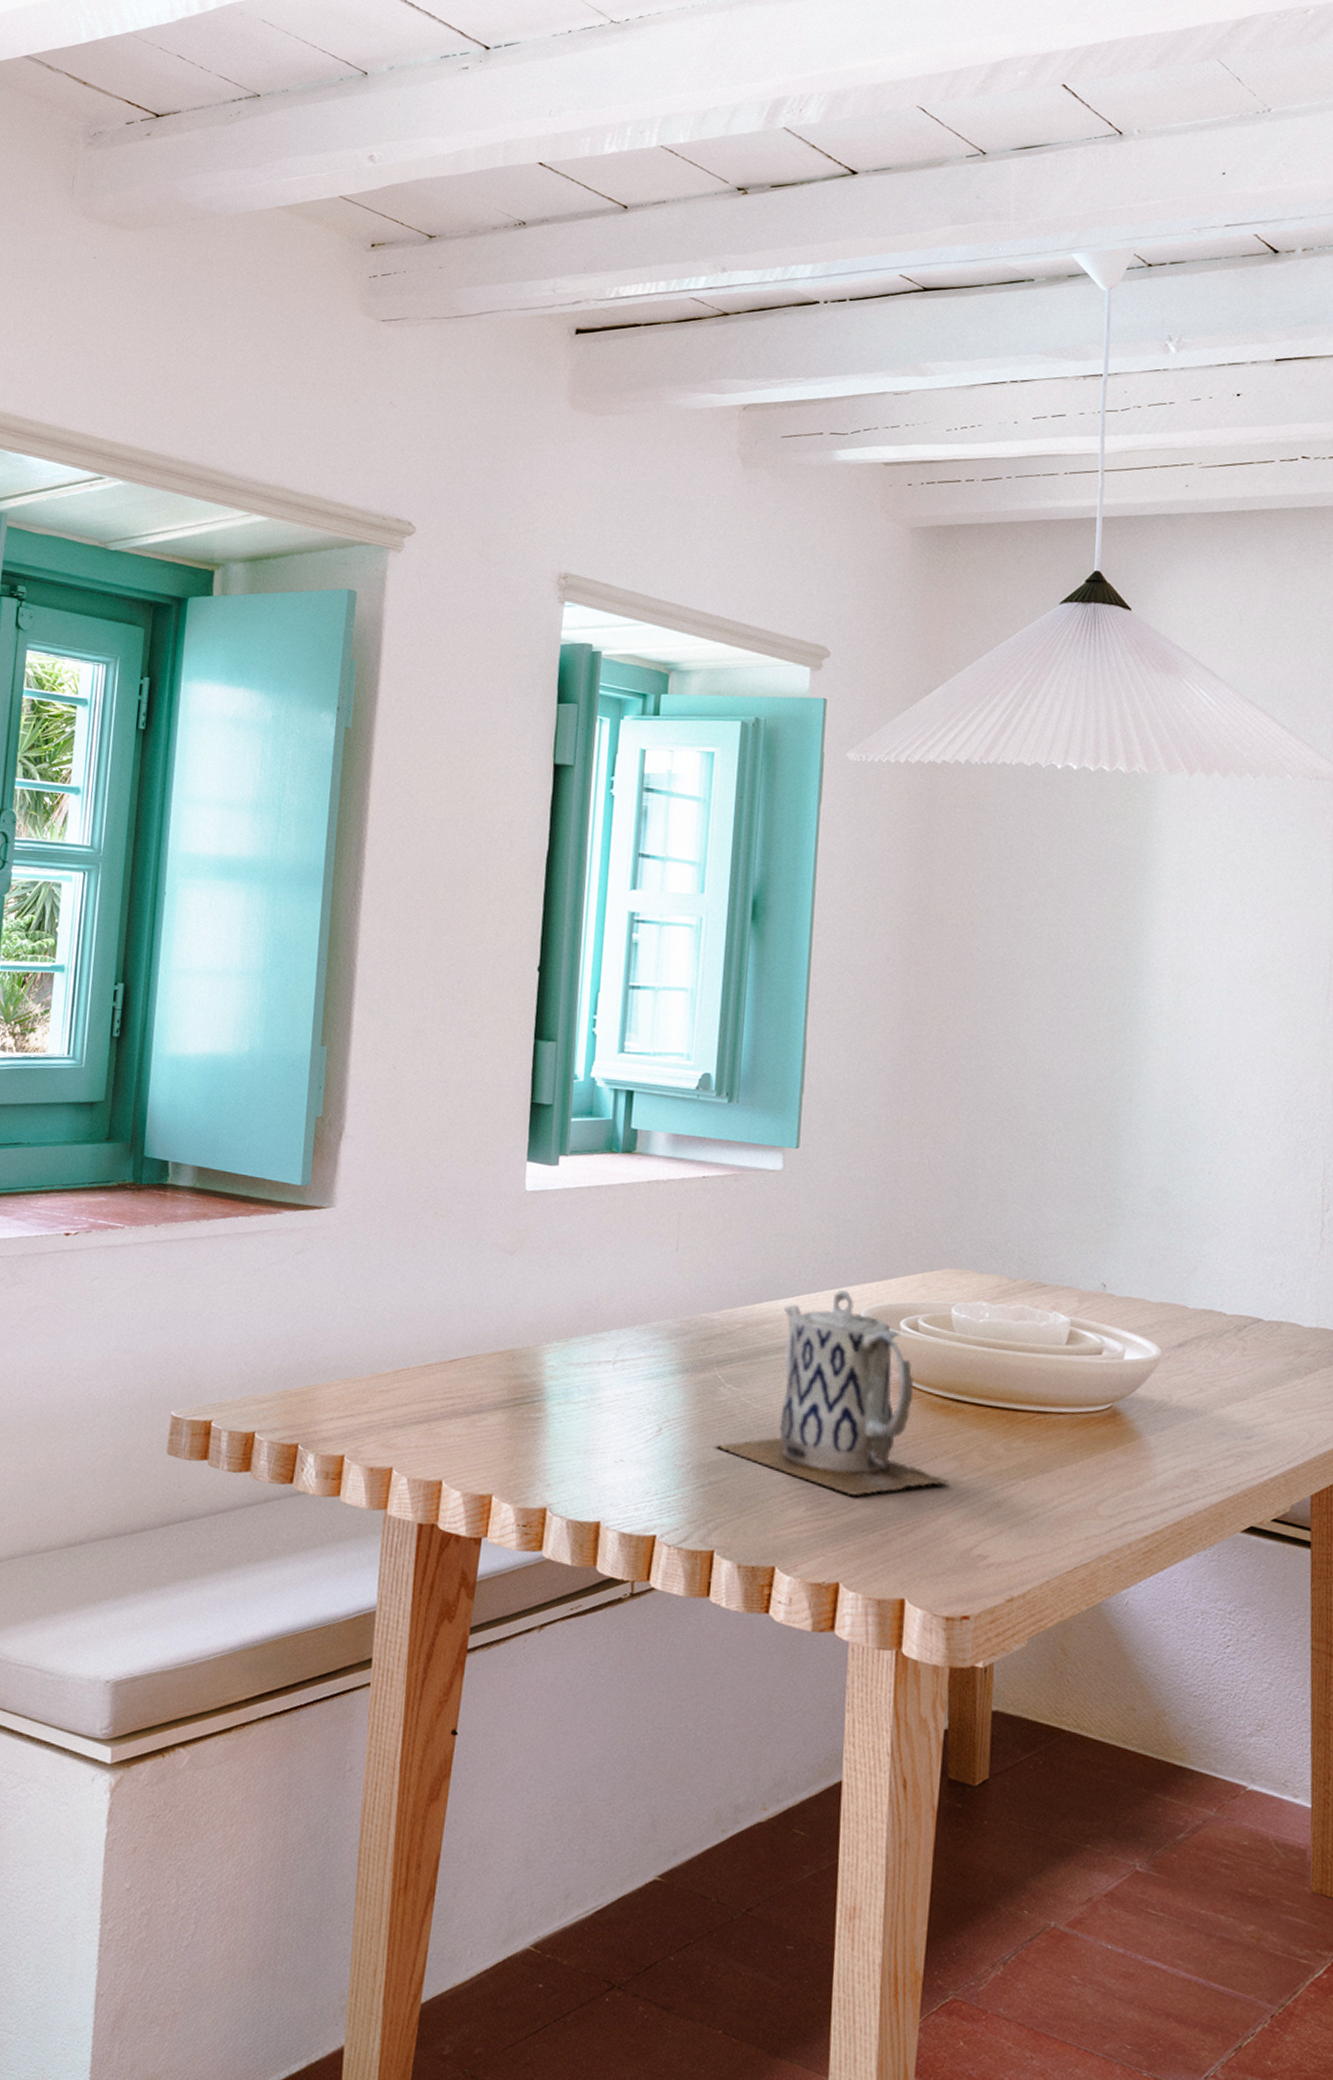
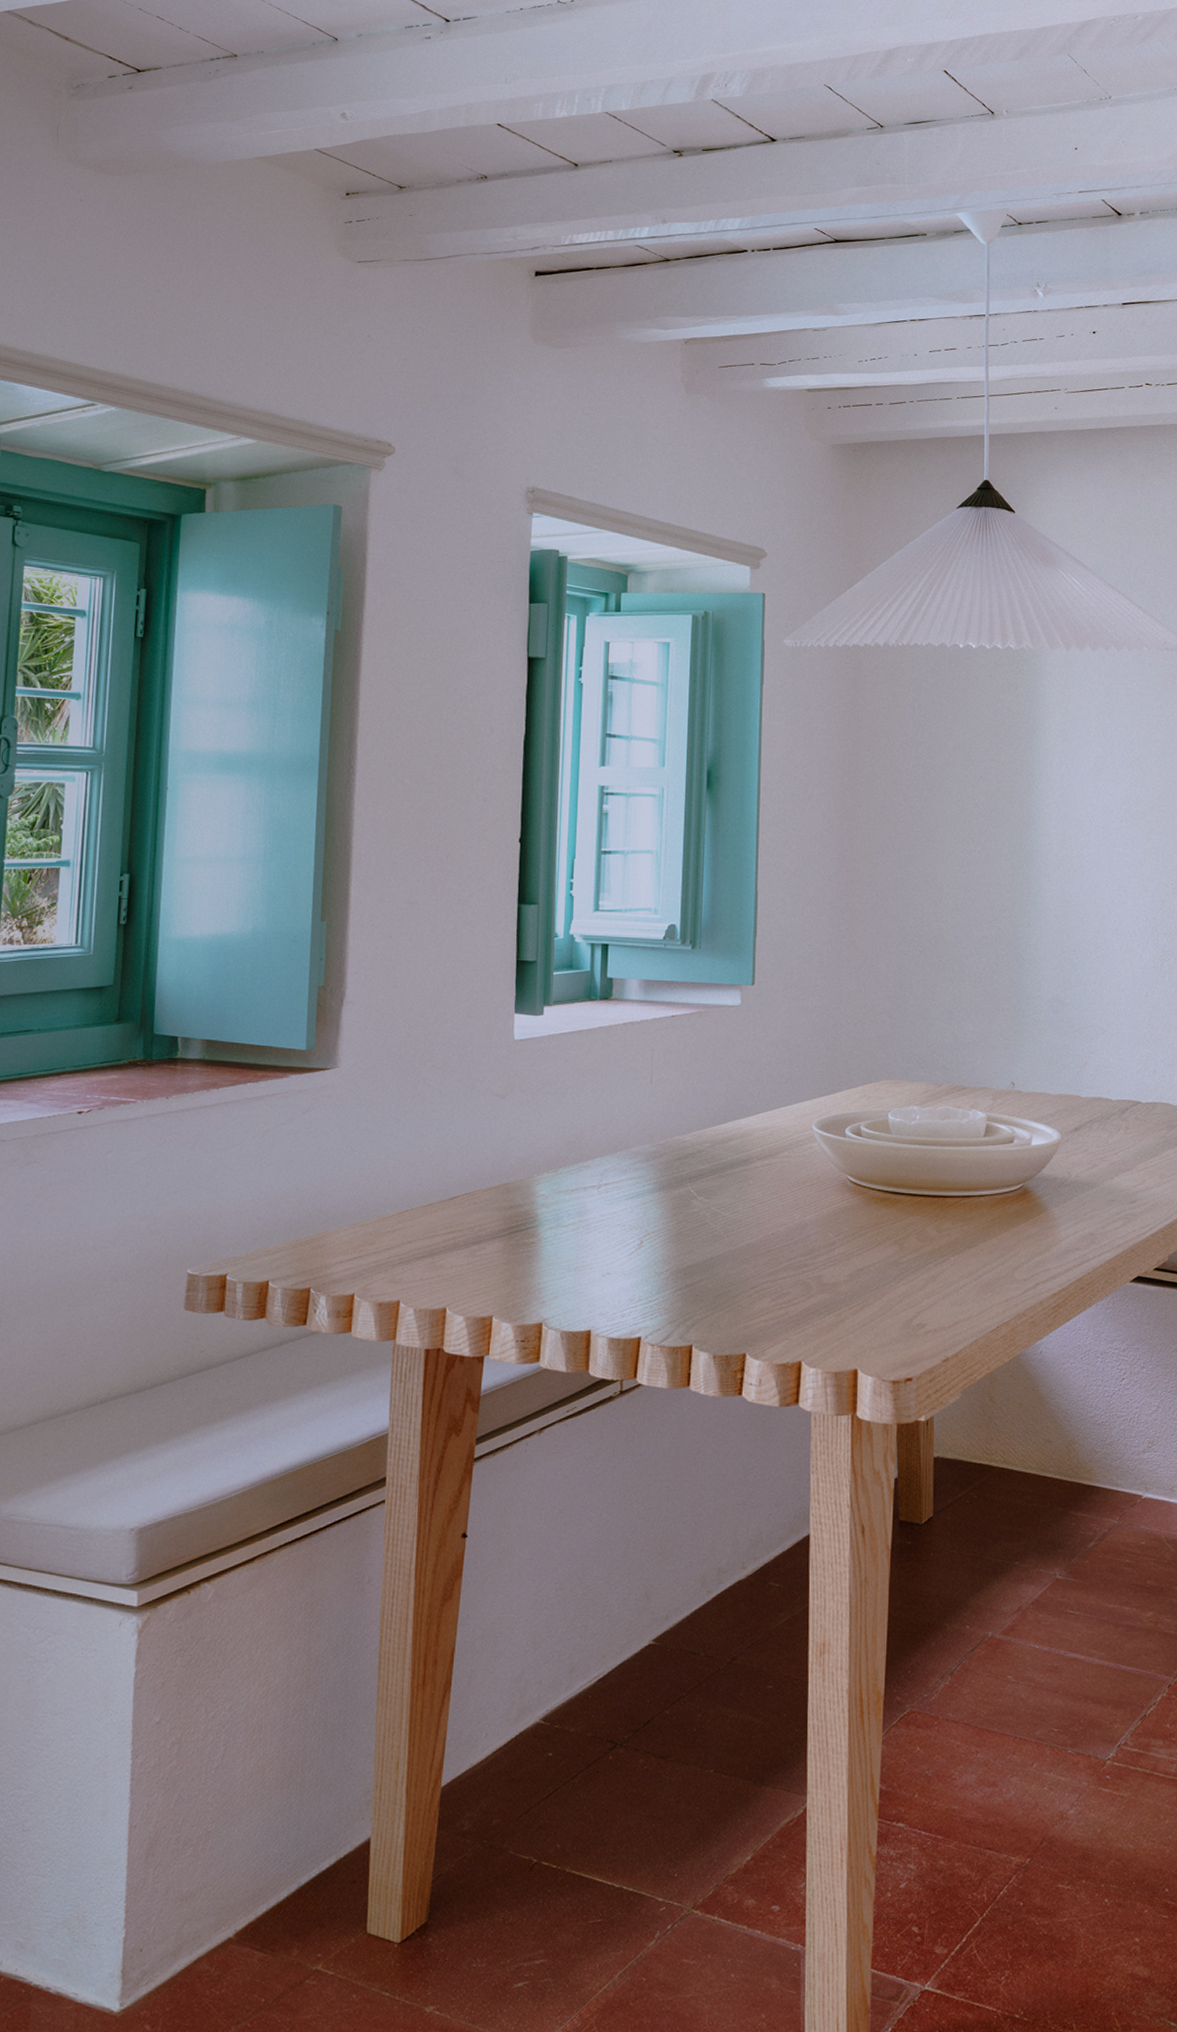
teapot: present [715,1290,950,1496] -> none [690,1106,892,1285]

